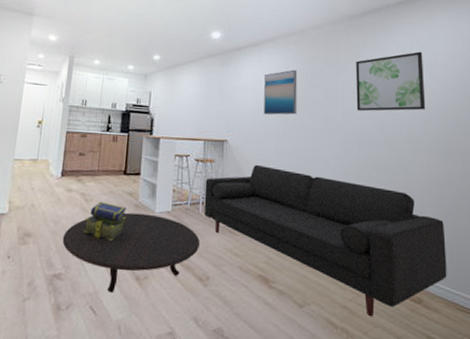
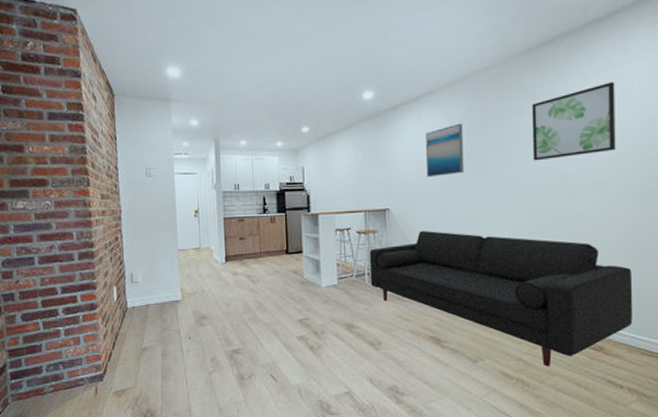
table: present [62,212,201,292] -> none [236,289,370,361]
stack of books: present [83,201,127,241] -> none [254,281,294,316]

